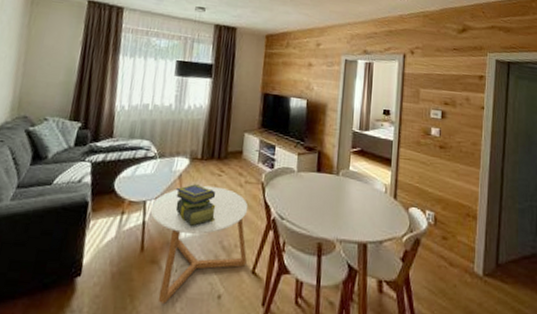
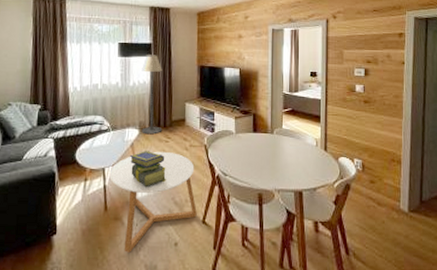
floor lamp: none [192,76,222,166] -> present [141,54,163,135]

